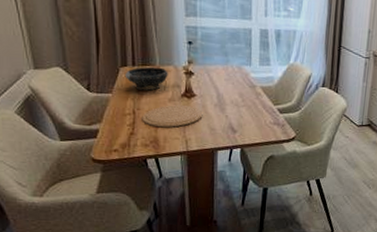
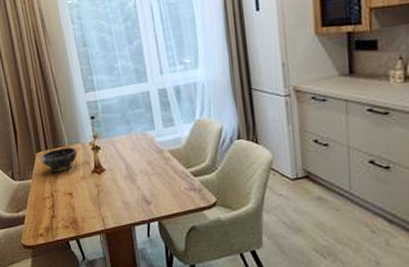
plate: present [142,105,203,127] -> none [59,182,115,207]

